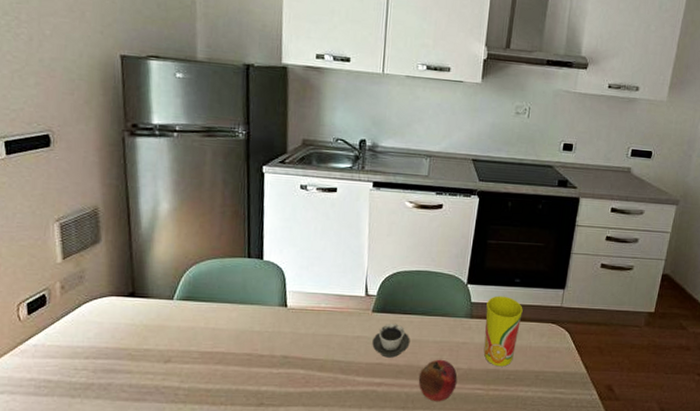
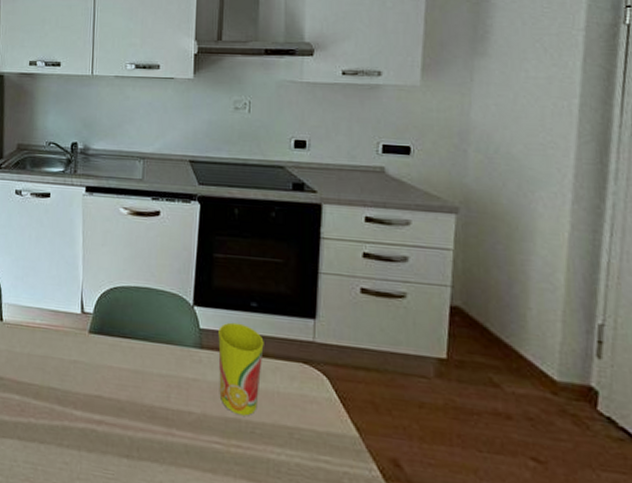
cup: present [372,324,410,358] -> none [90,348,132,391]
fruit: present [418,359,458,402] -> none [143,397,190,454]

